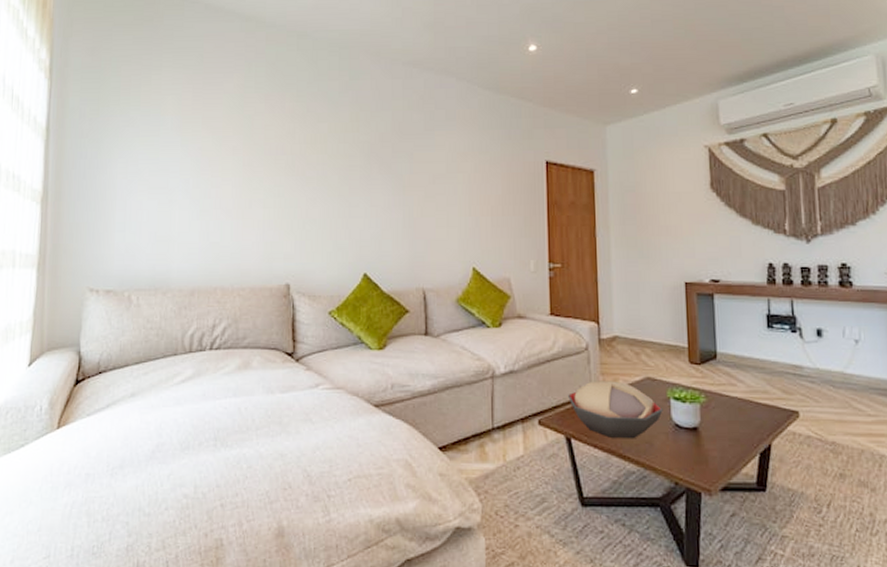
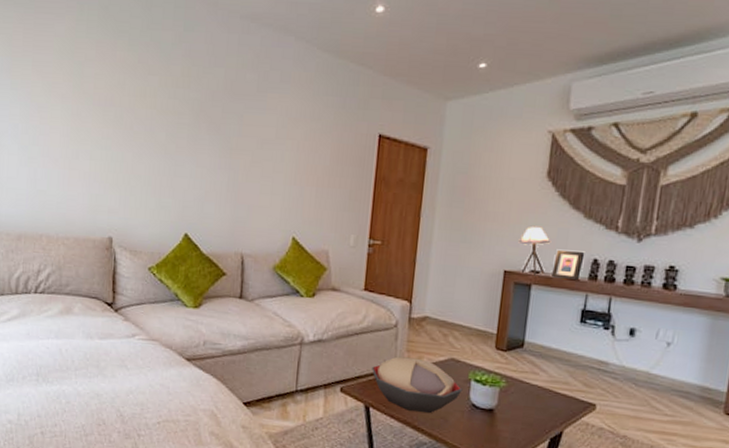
table lamp: none [694,236,724,285] -> present [518,226,550,276]
picture frame: none [731,256,760,286] -> present [552,250,585,281]

